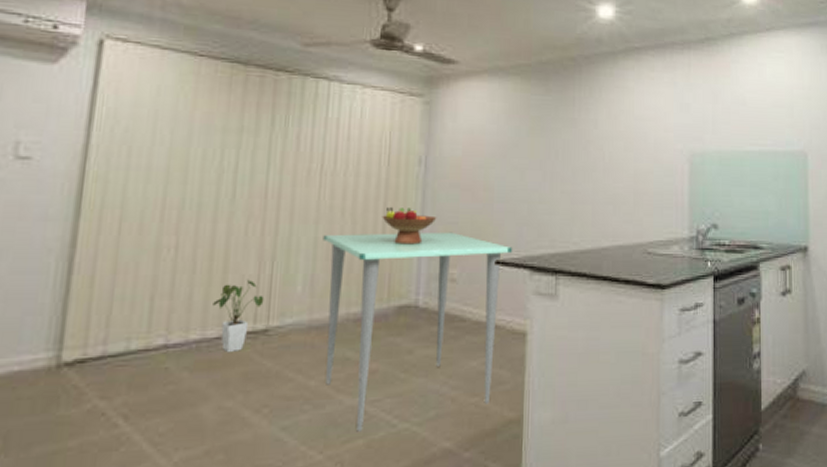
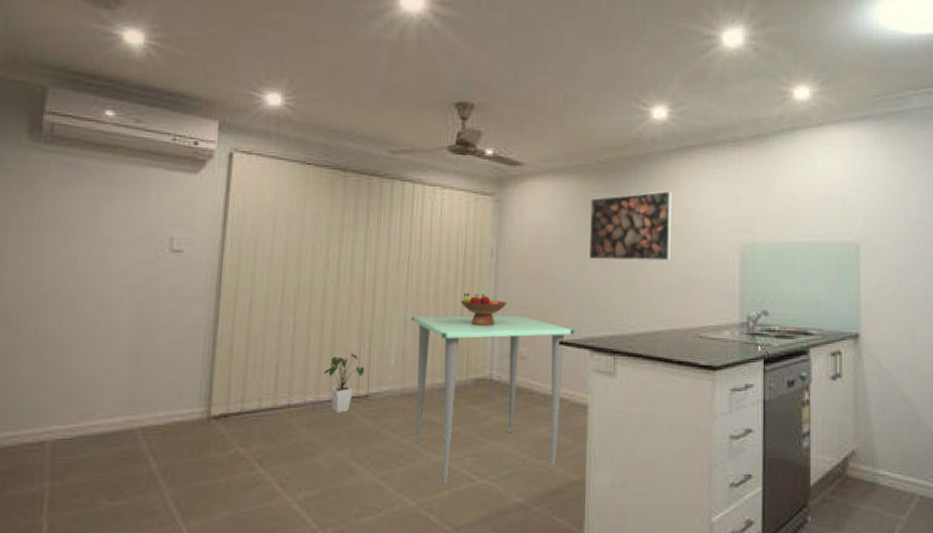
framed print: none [528,95,619,172] -> present [588,190,673,262]

